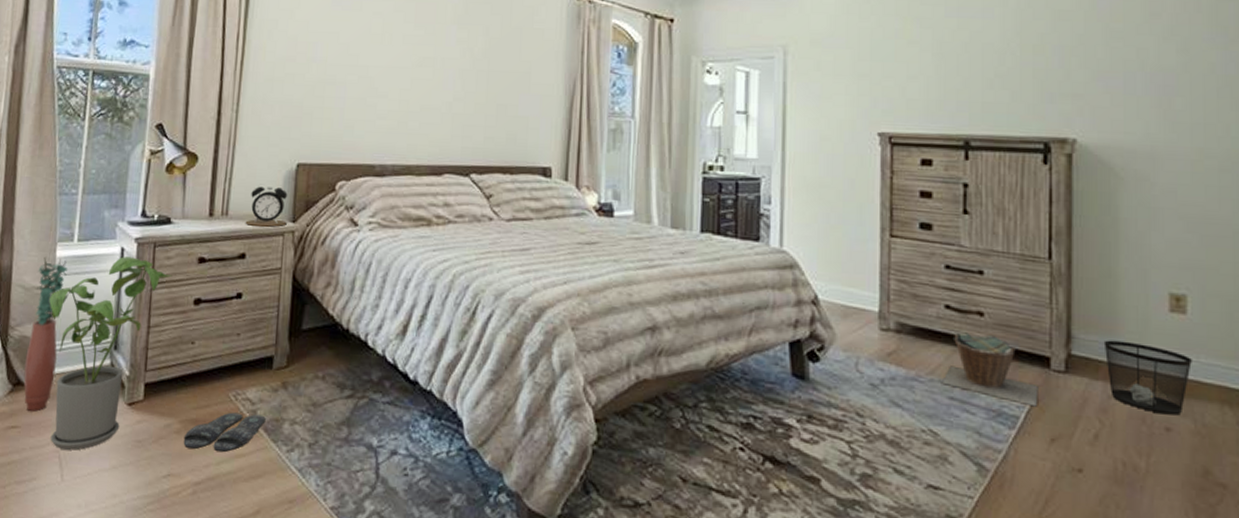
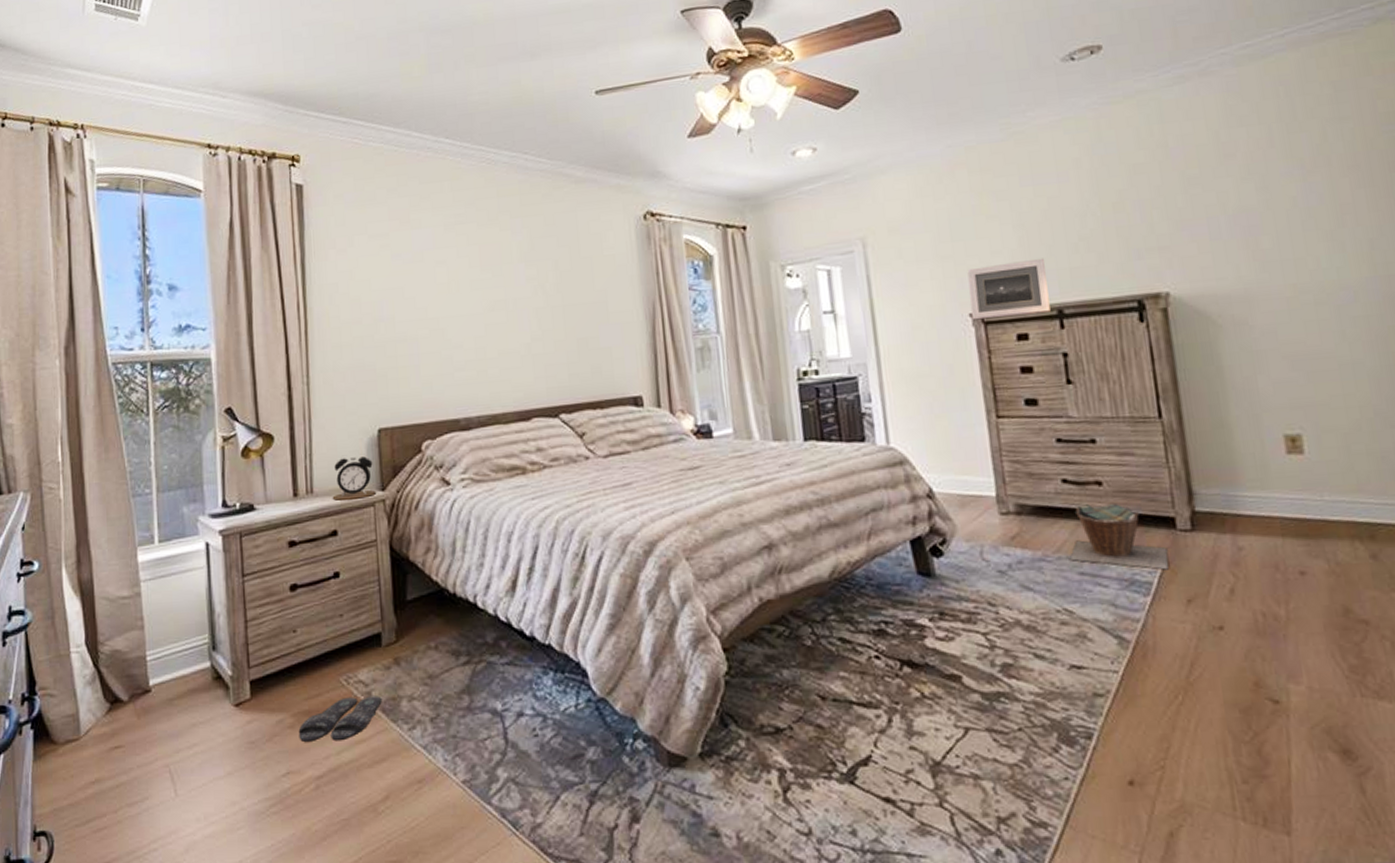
vase: present [23,256,69,411] -> none [120,563,154,728]
house plant: present [49,256,172,450] -> none [137,551,264,763]
picture frame: none [879,88,958,143] -> present [967,258,1051,321]
waste bin: present [1103,340,1193,416] -> none [1225,489,1318,559]

